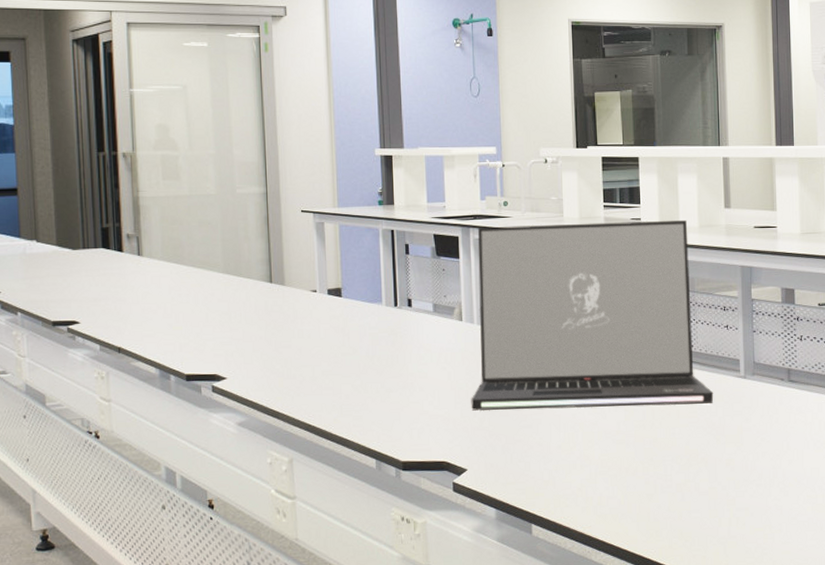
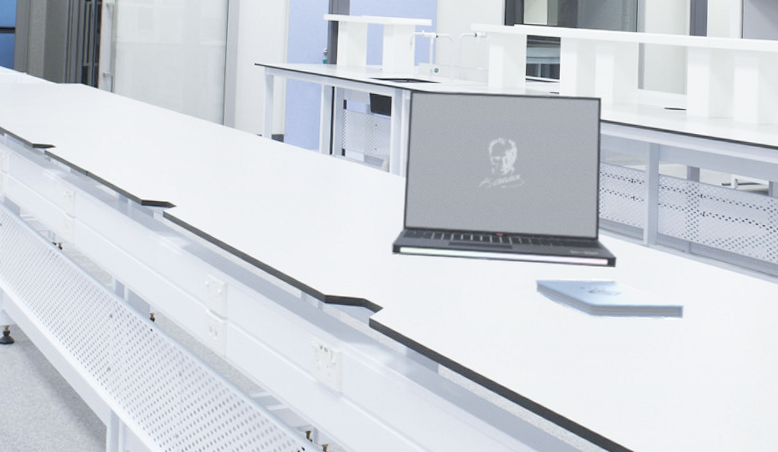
notepad: none [628,417,787,458] -> present [535,279,684,319]

